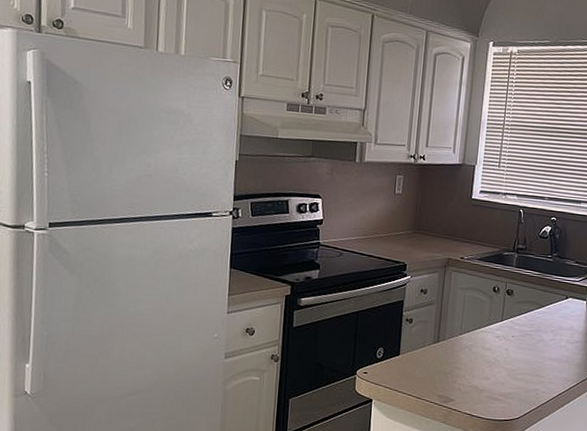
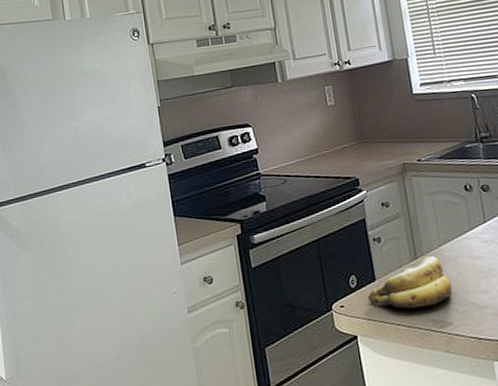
banana: none [390,341,462,384] -> present [368,255,453,309]

